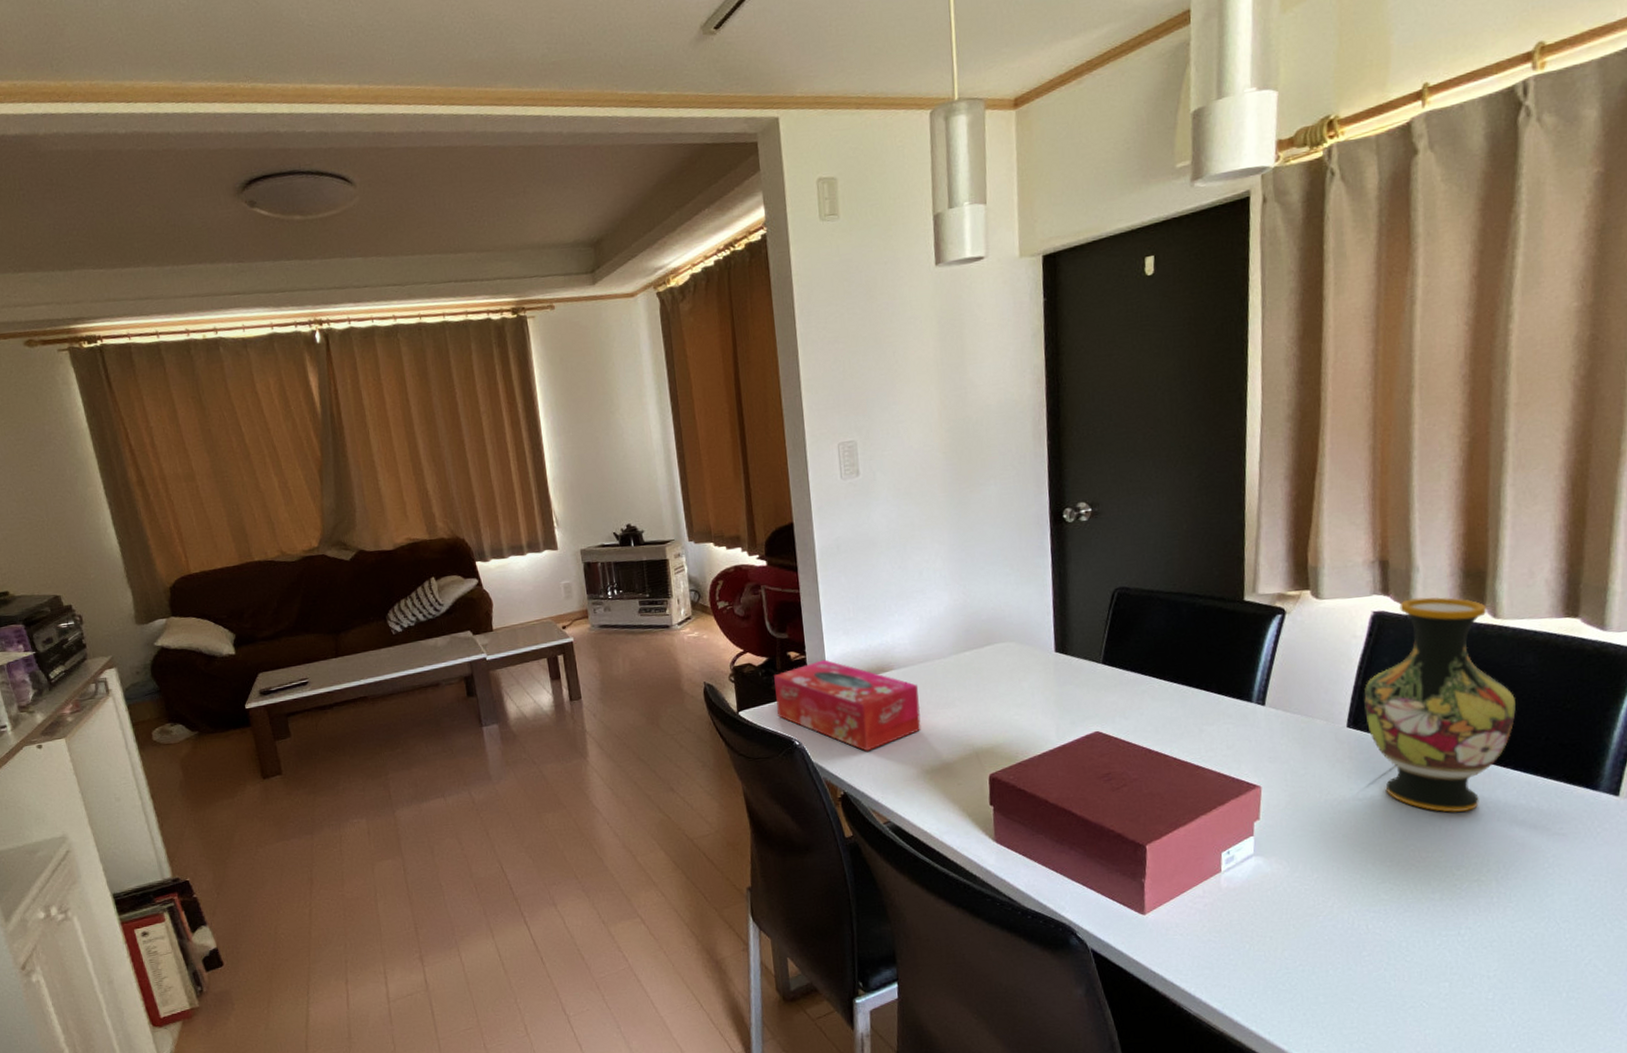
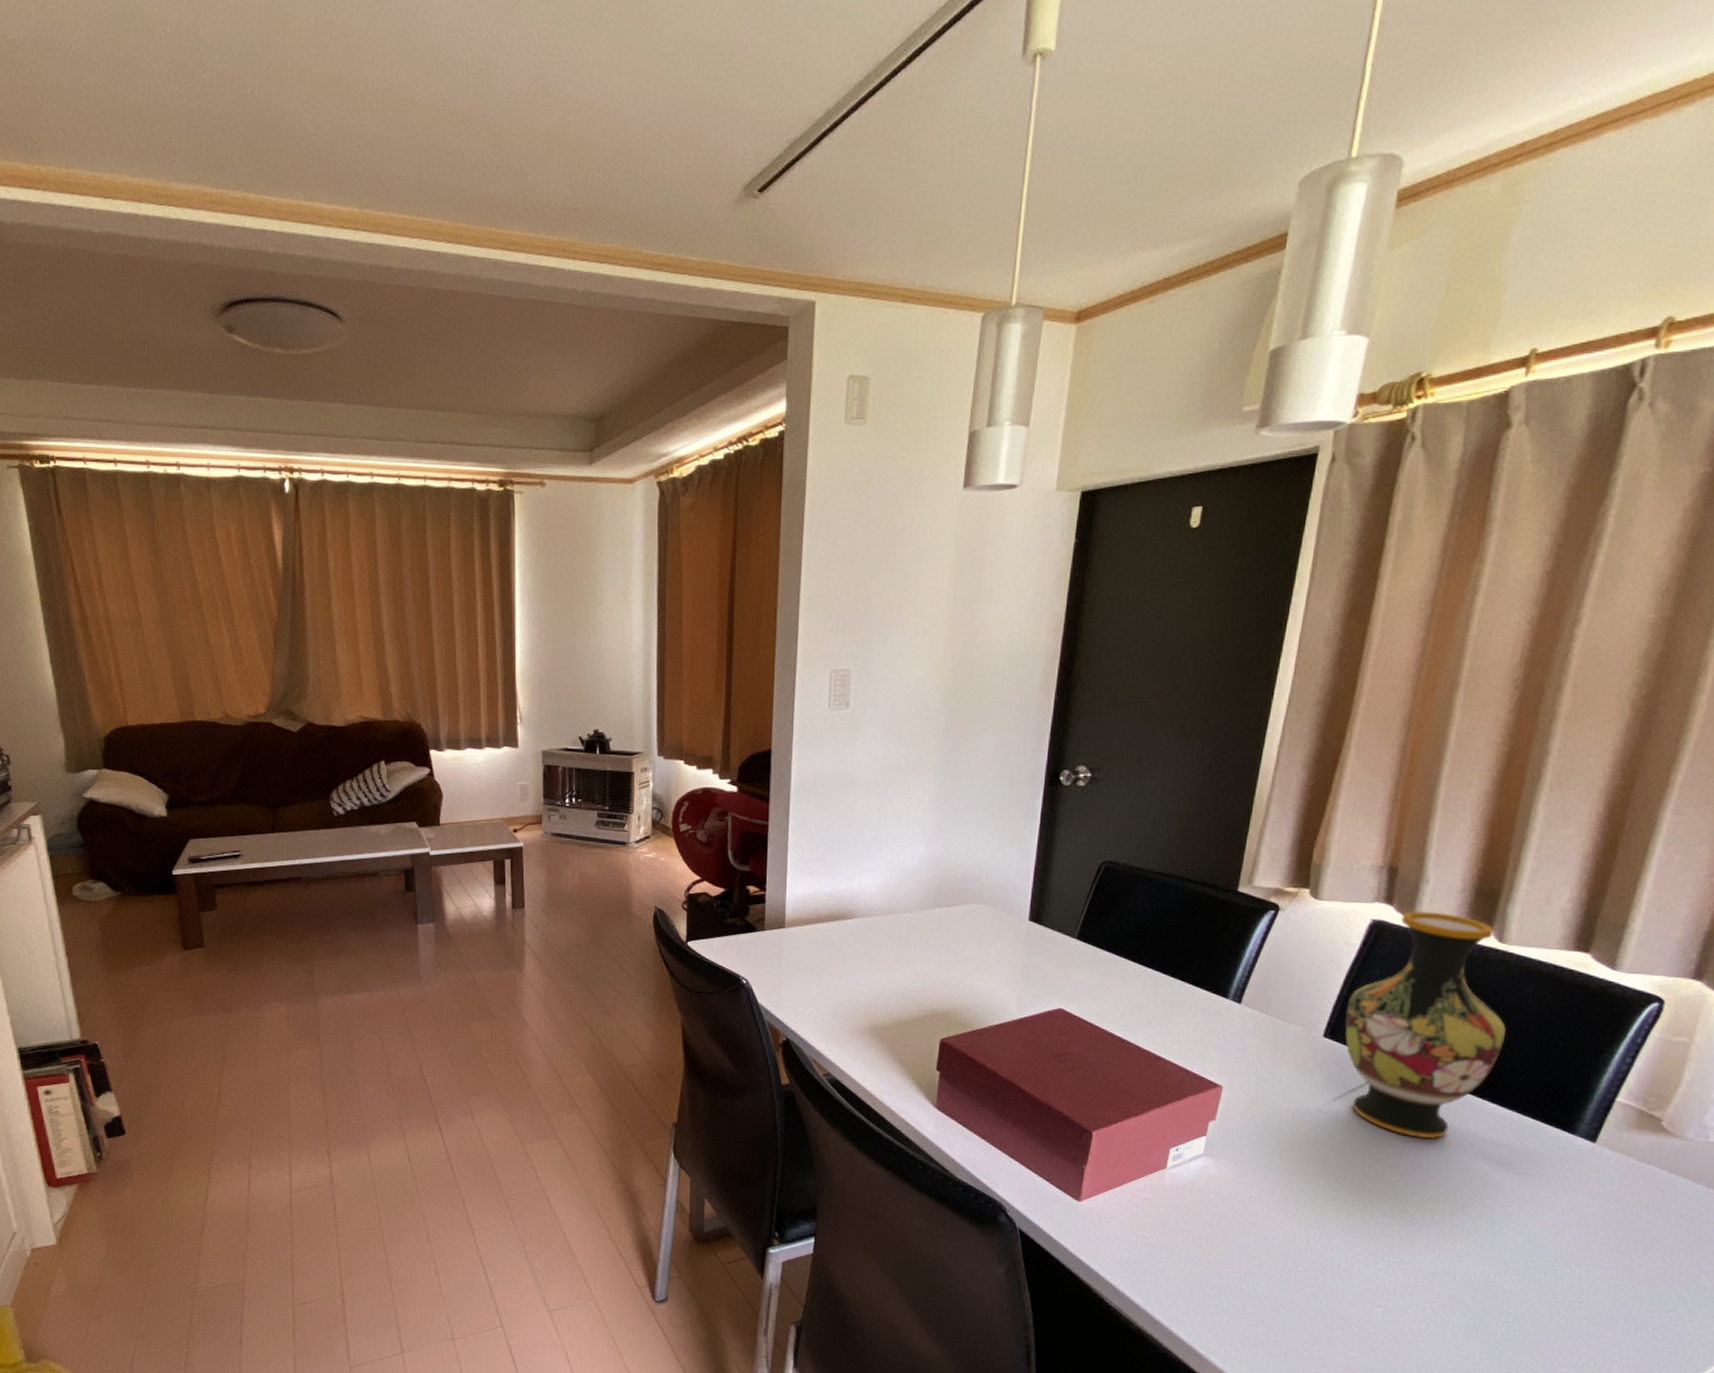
tissue box: present [774,659,921,752] -> none [728,898,880,1000]

